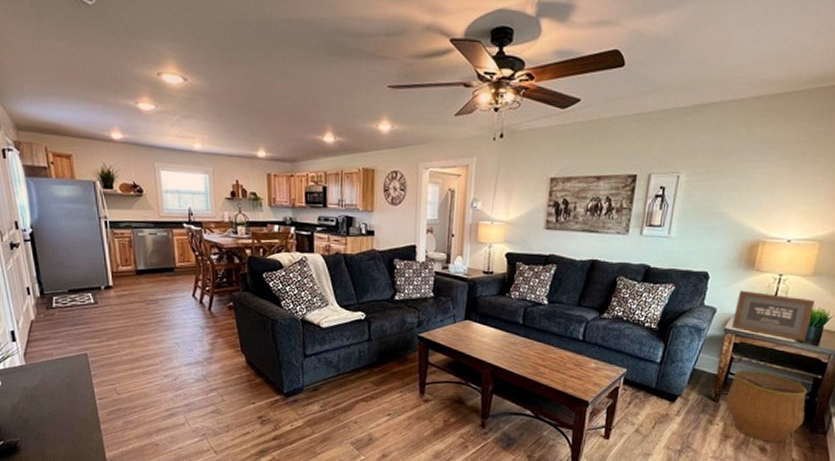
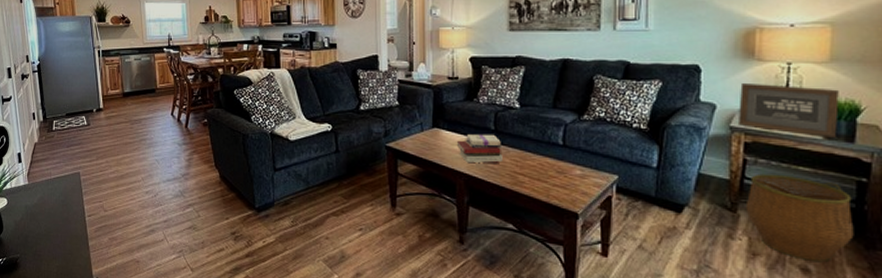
books: none [485,327,528,355] -> present [456,134,503,163]

